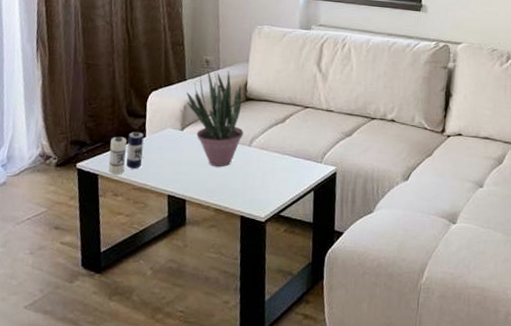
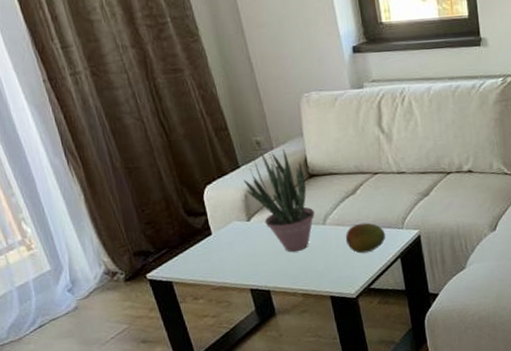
candle: present [108,132,145,175] -> none [175,231,216,279]
fruit: none [266,151,305,180] -> present [345,222,386,254]

